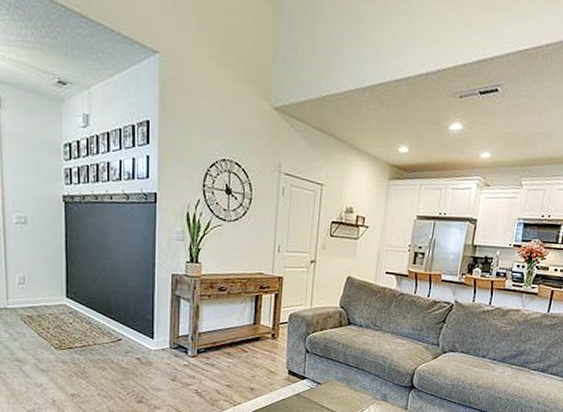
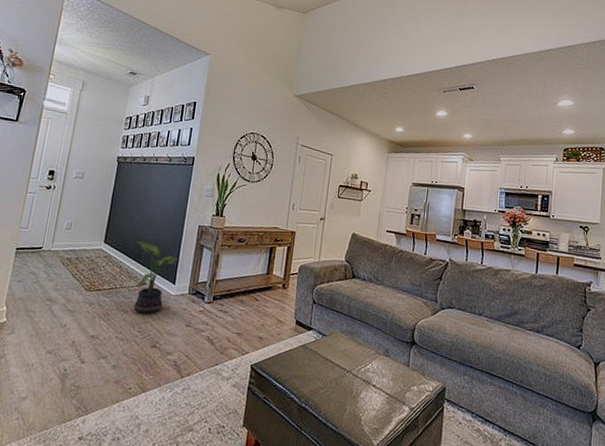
potted plant: none [103,294,155,371] -> present [133,241,180,315]

